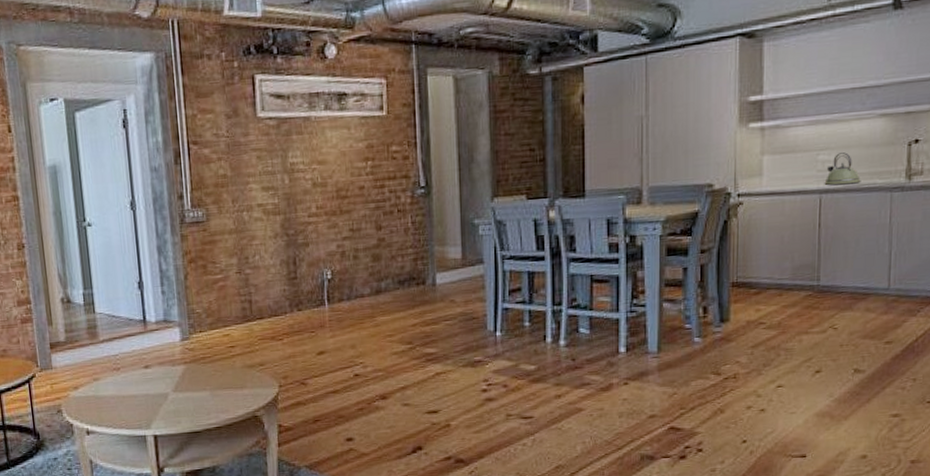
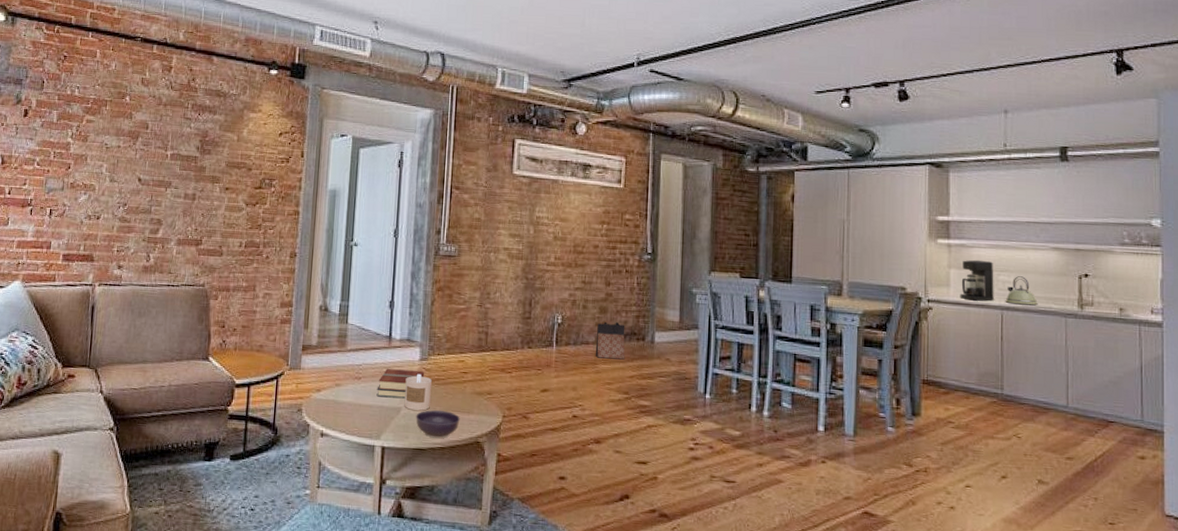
books: none [139,352,188,386] -> present [376,369,424,399]
candle: none [168,354,199,394] -> present [404,373,433,411]
bowl: none [185,389,234,419] -> present [416,410,460,439]
bag: none [371,269,405,310] -> present [595,321,625,360]
coffee maker: none [774,140,813,188] -> present [960,260,994,301]

